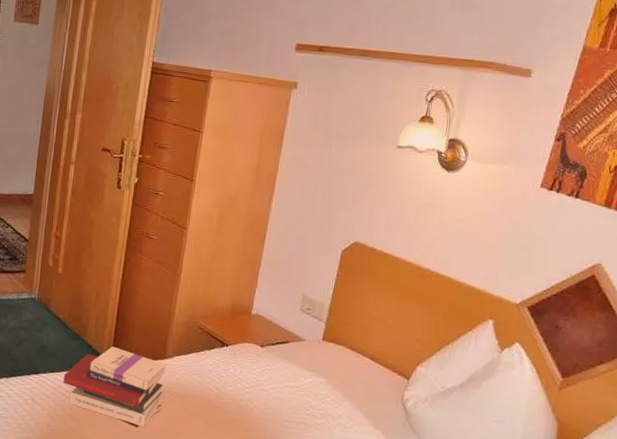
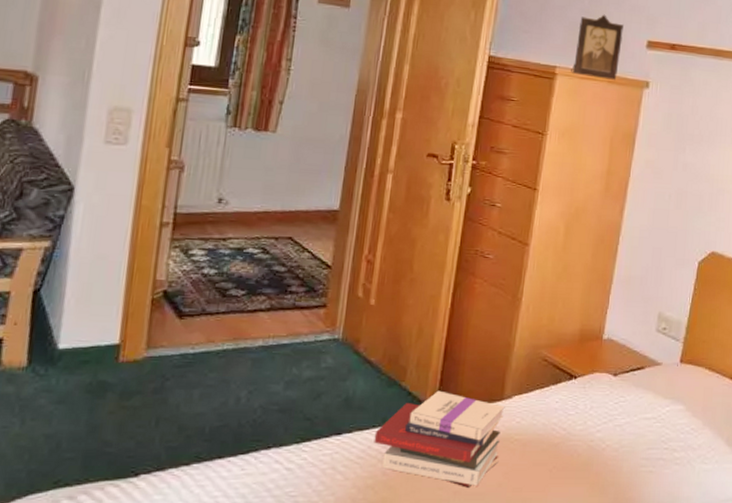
photo frame: none [224,20,274,82] -> present [571,14,624,80]

